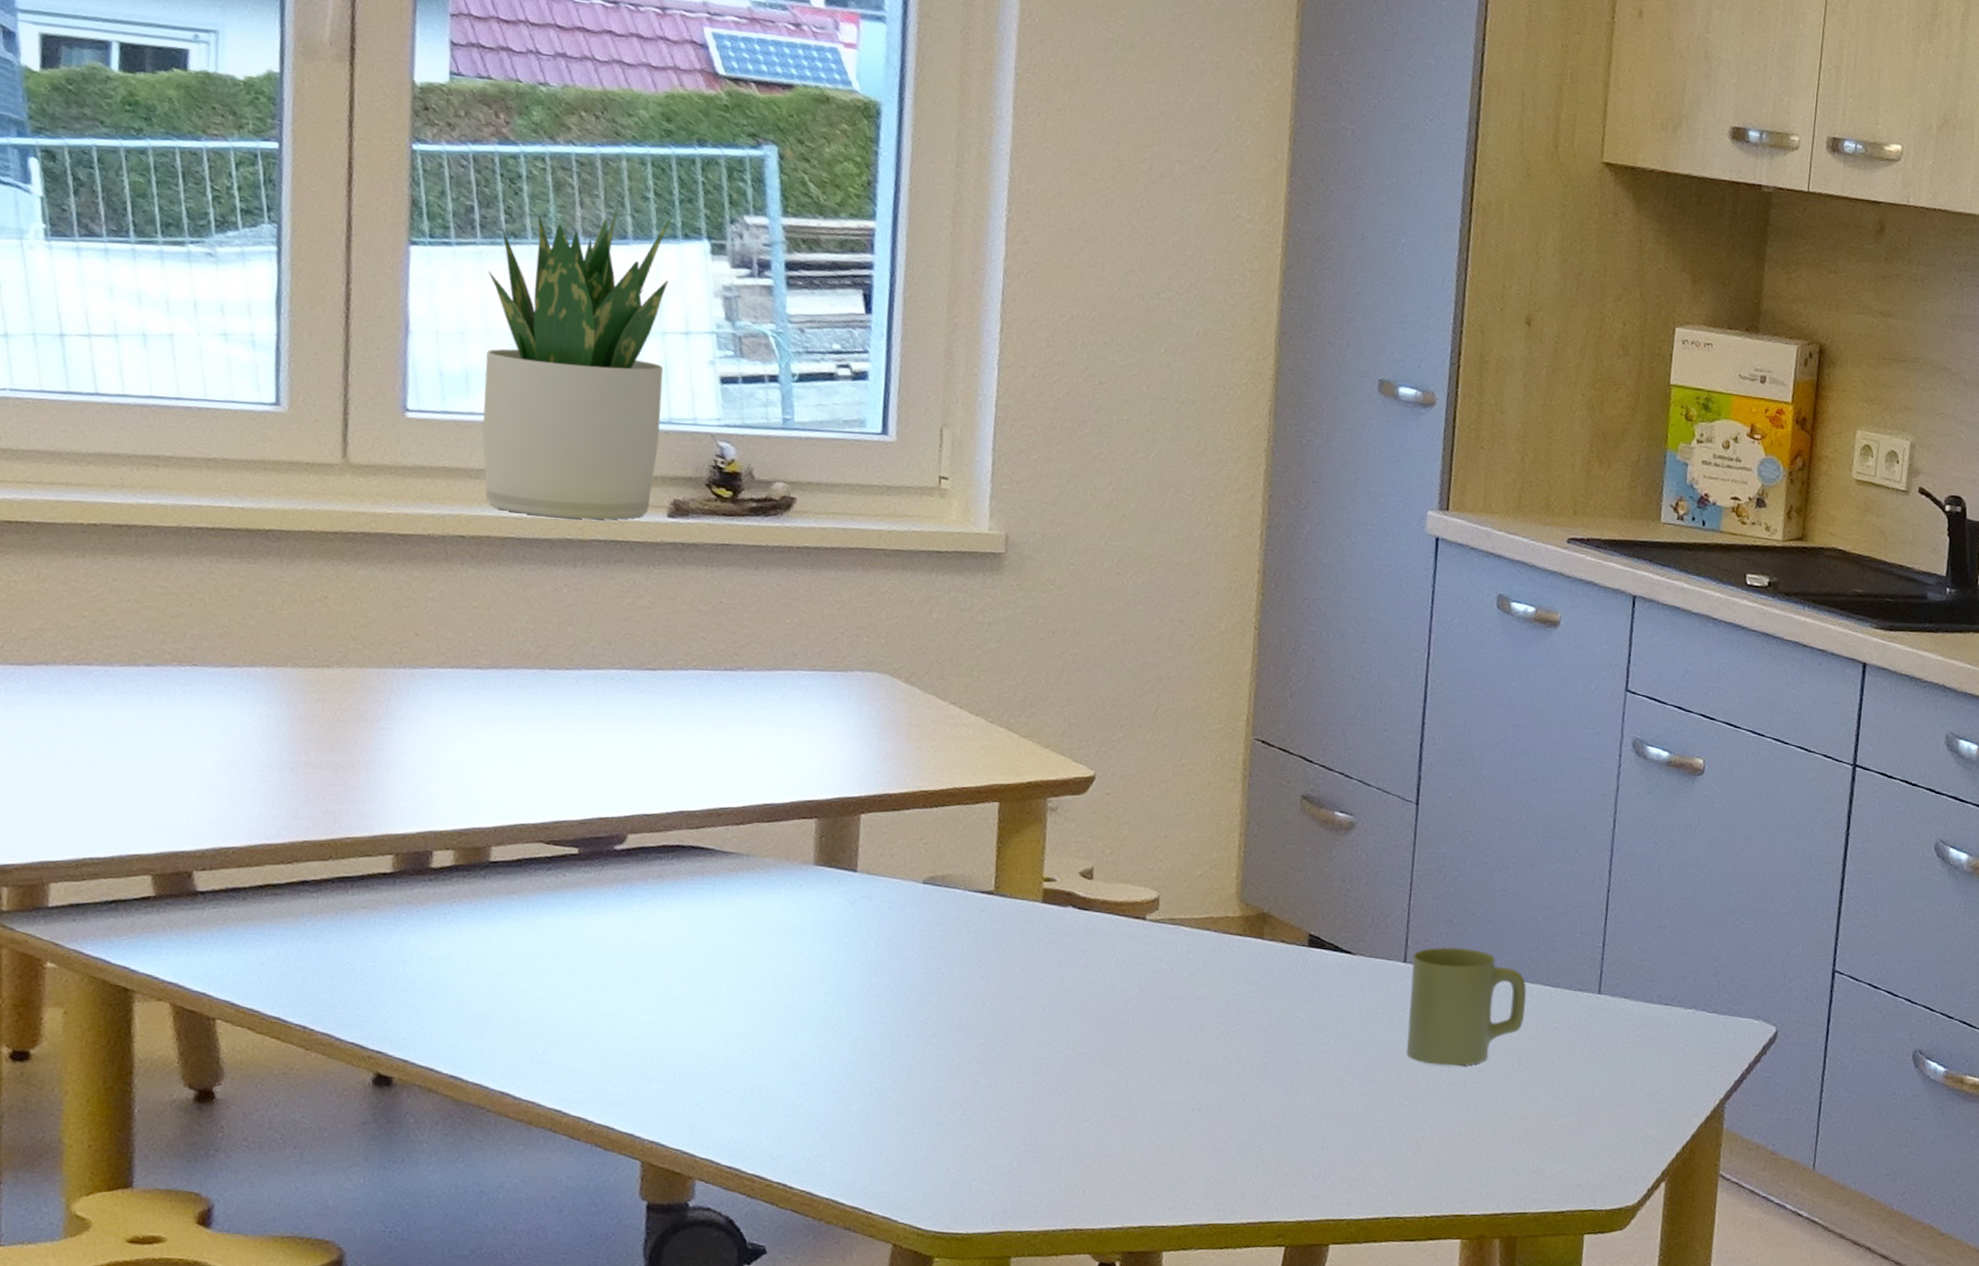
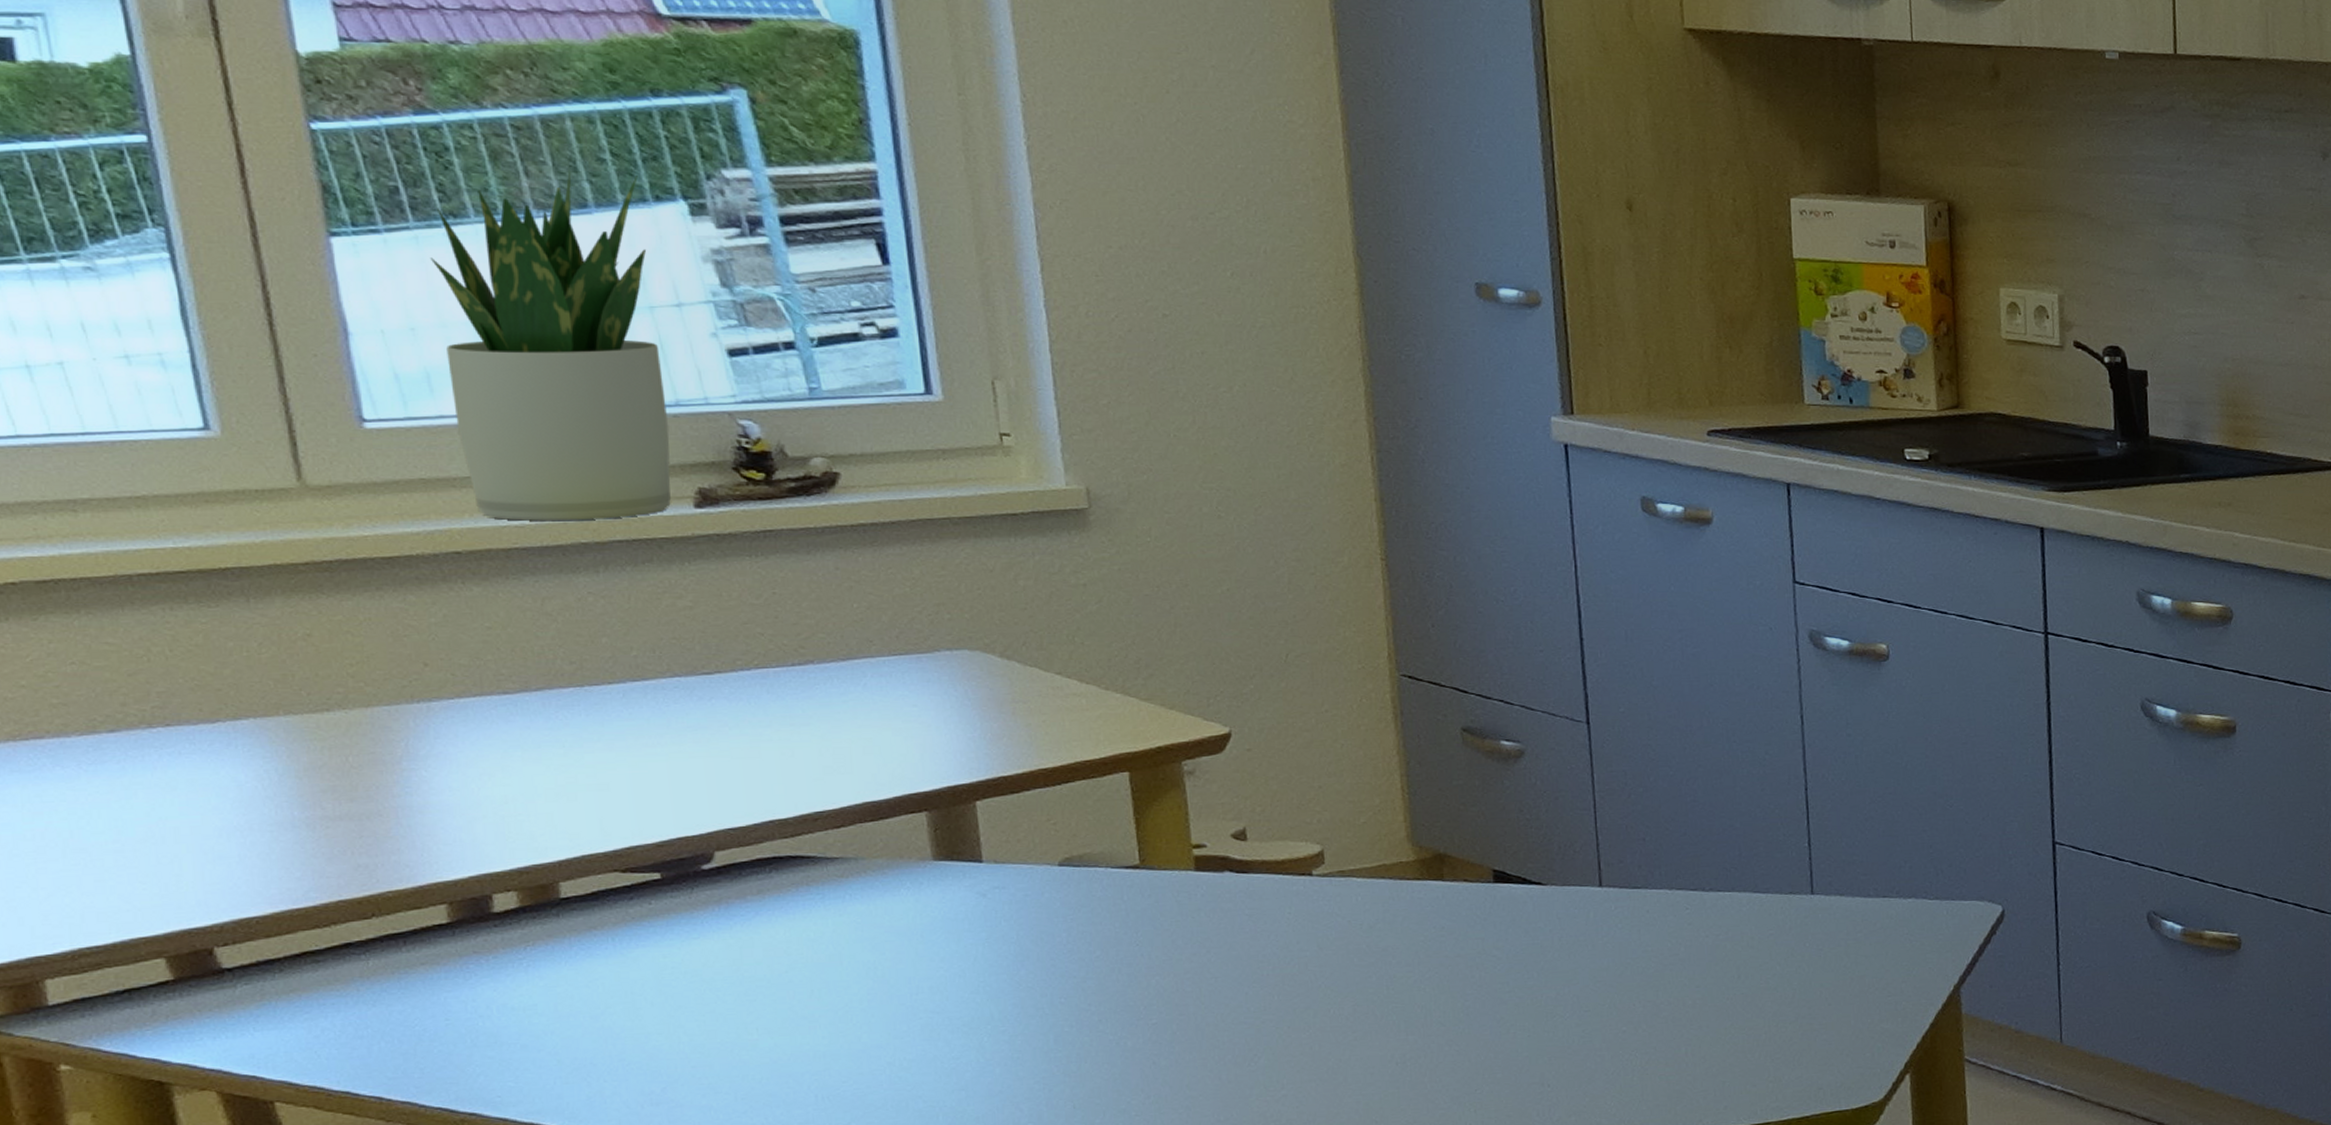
mug: present [1406,947,1527,1066] -> none [1608,865,1736,987]

